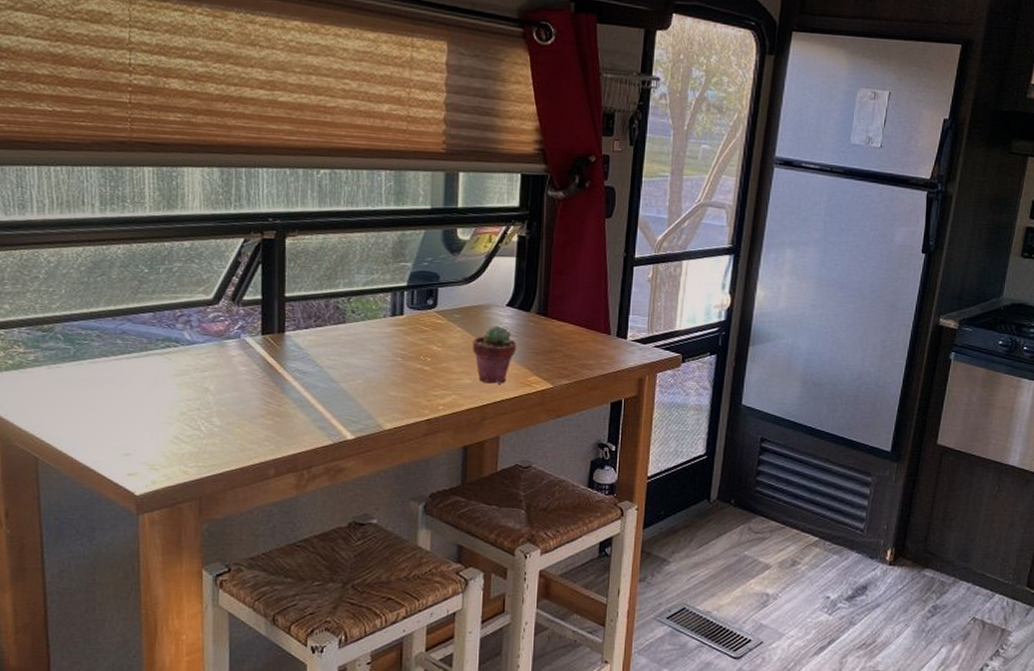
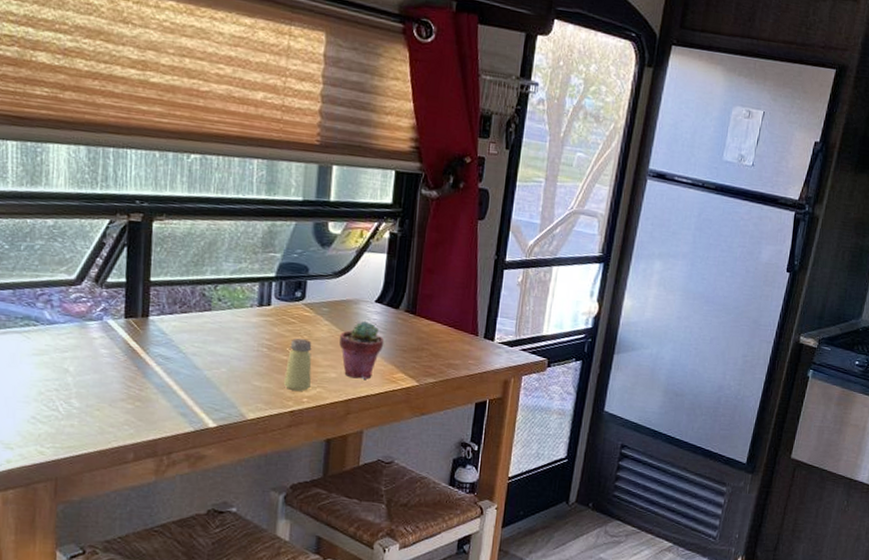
saltshaker: none [419,346,446,399] -> present [284,338,312,391]

